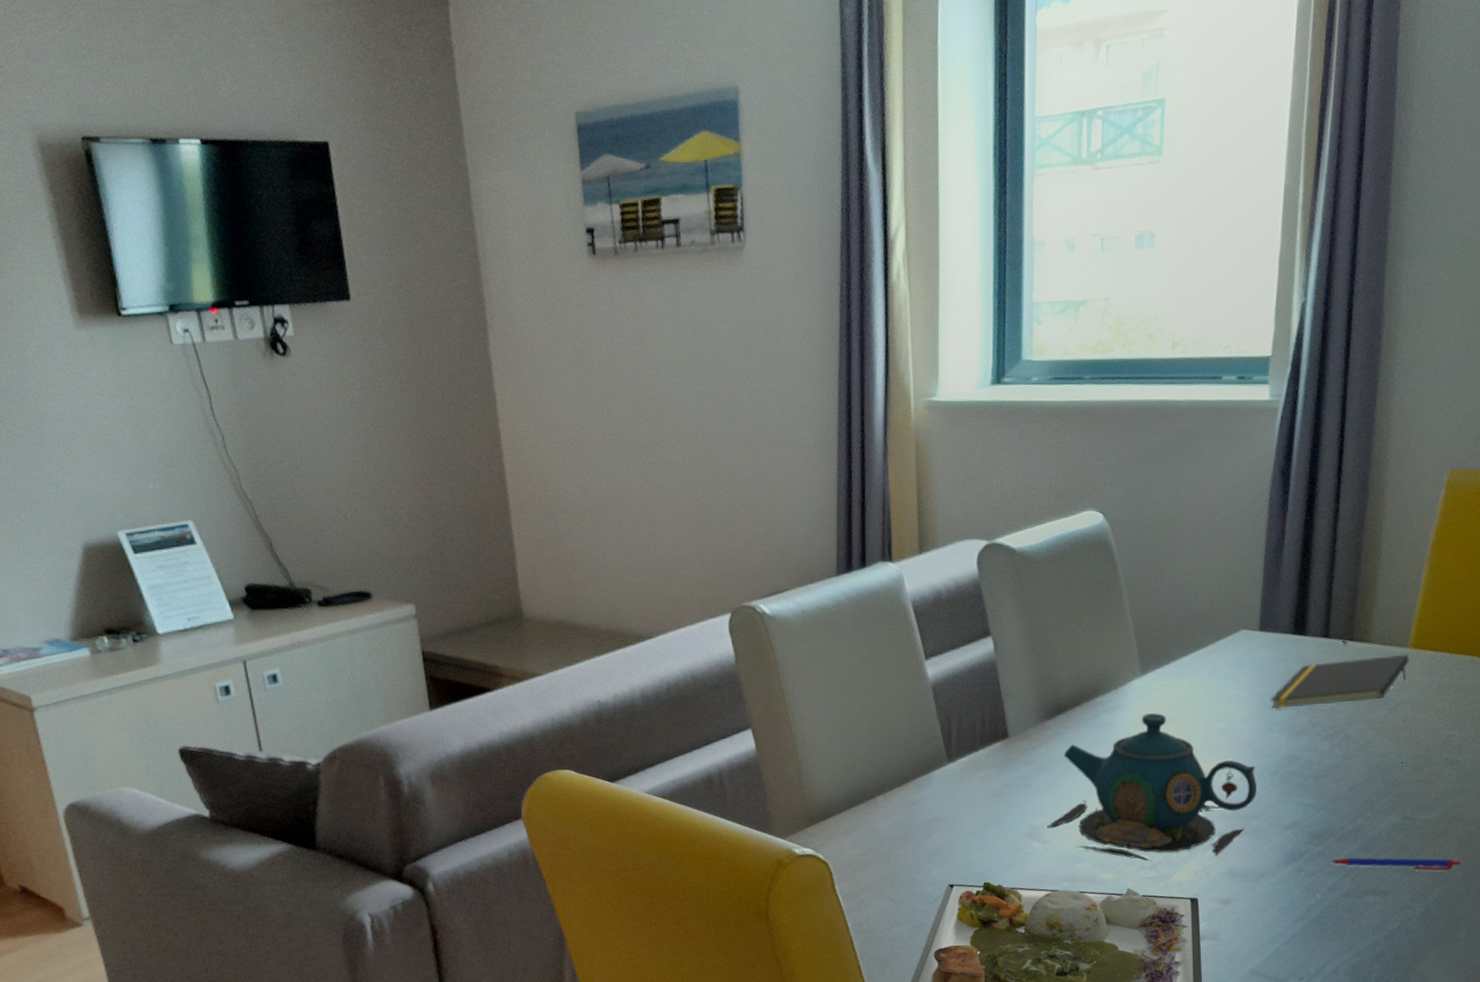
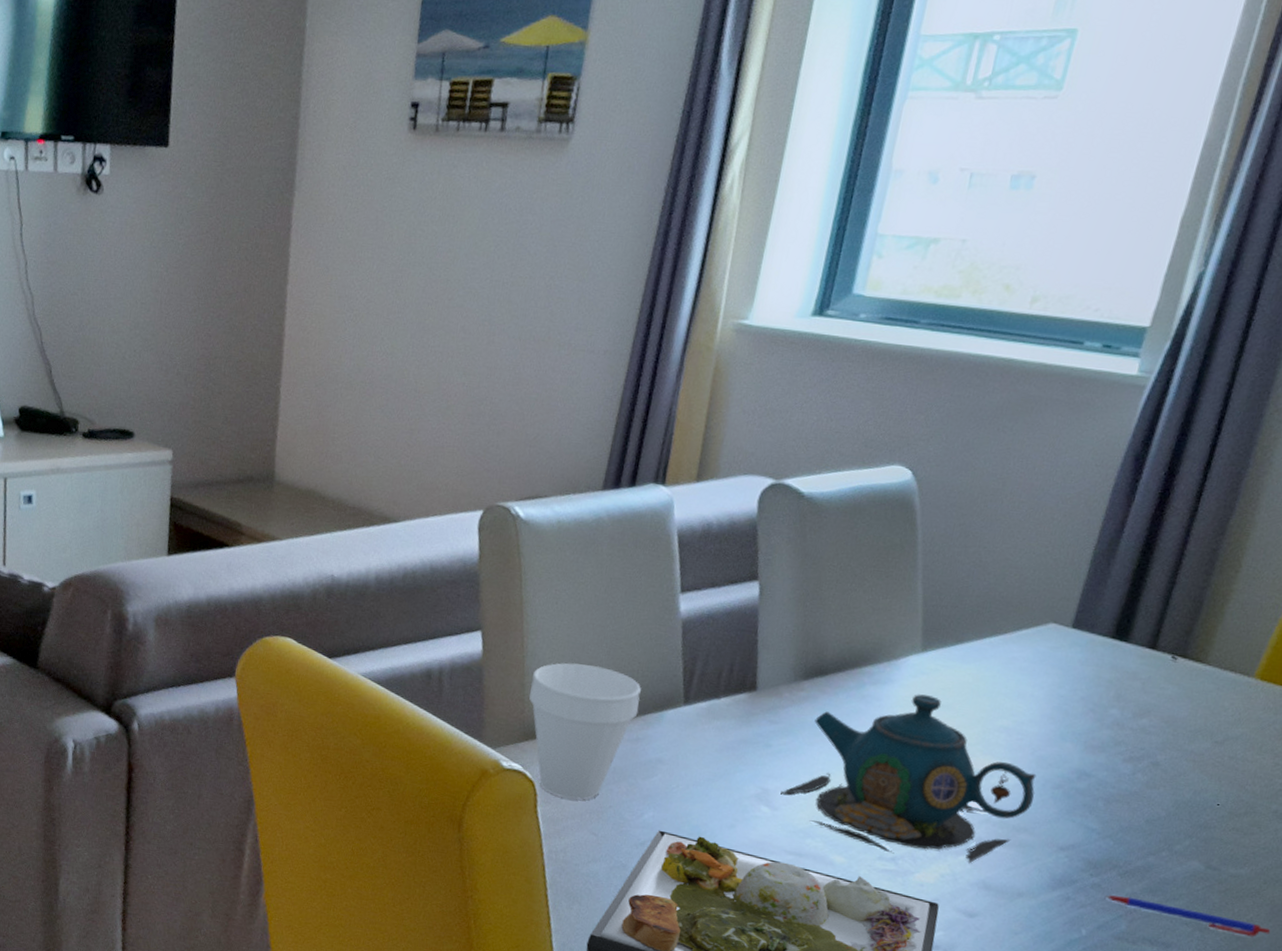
cup: none [807,741,909,872] -> present [528,663,641,800]
notepad: present [1271,654,1409,709] -> none [1069,674,1252,729]

